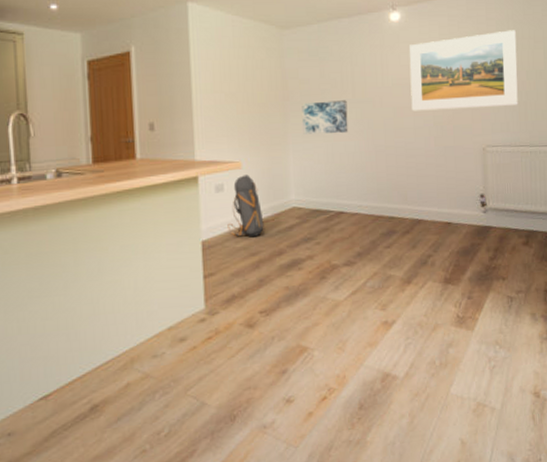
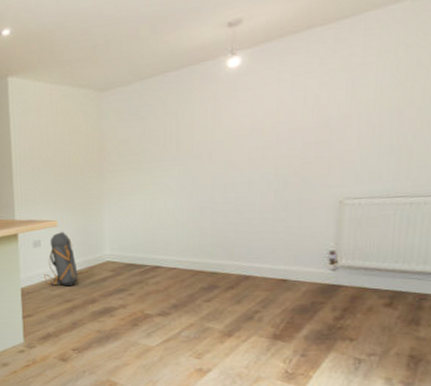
wall art: present [302,100,348,134] -> none [119,157,169,194]
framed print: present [409,30,518,111] -> none [247,57,408,165]

